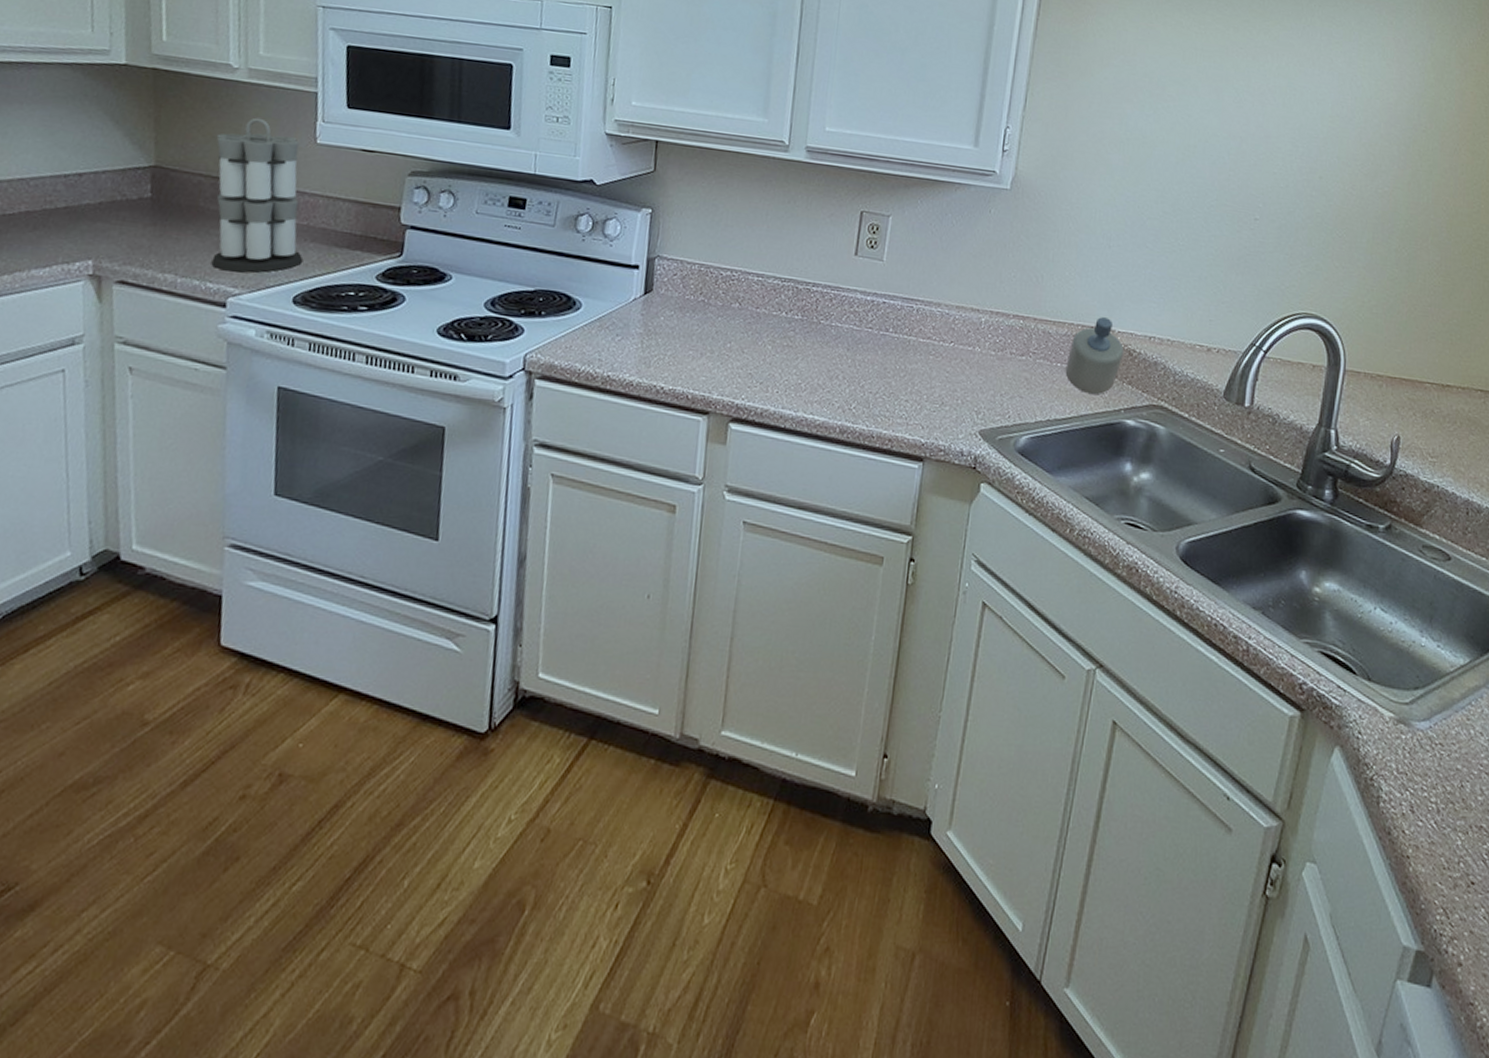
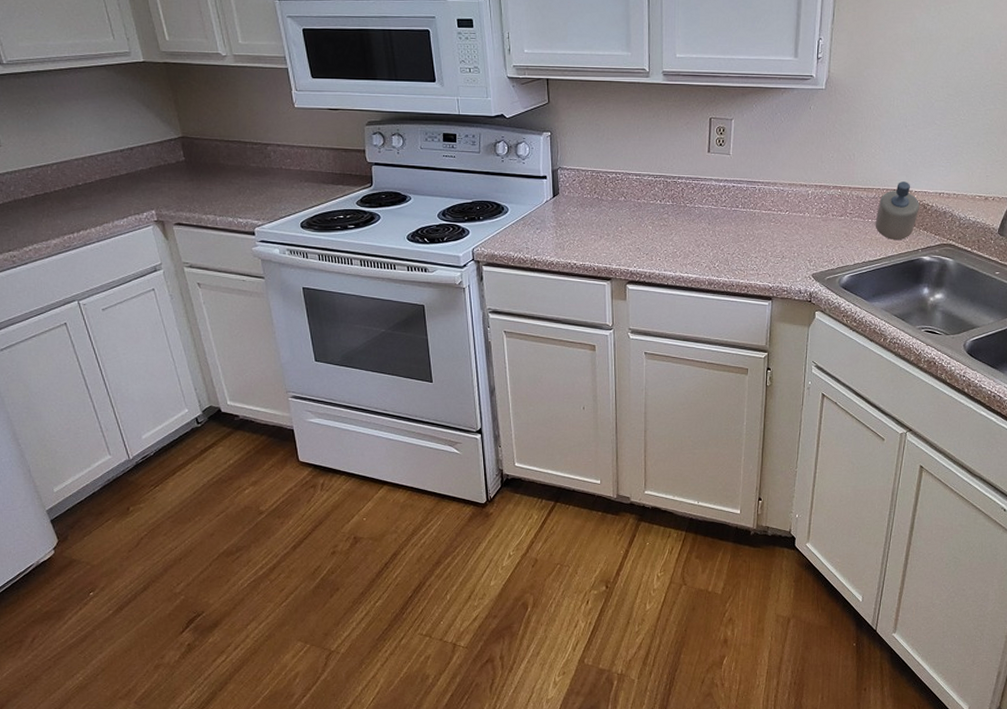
spice rack: present [211,117,303,273] -> none [221,92,302,209]

